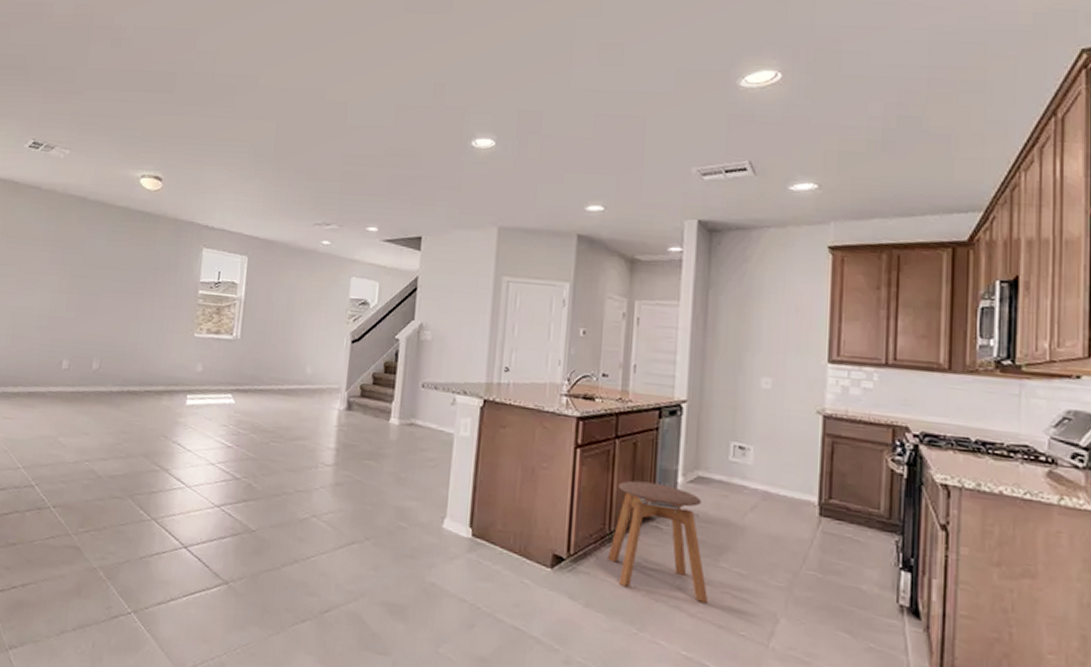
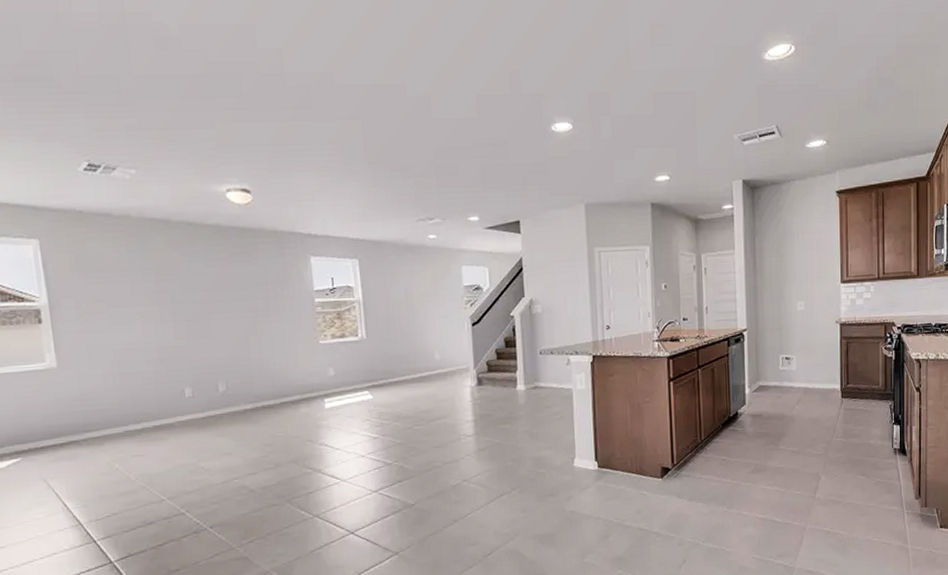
stool: present [607,480,708,603] -> none [701,397,773,479]

